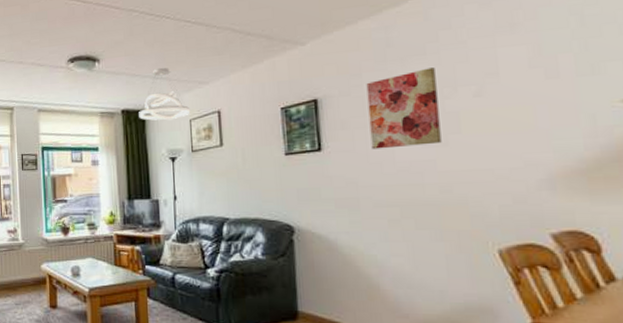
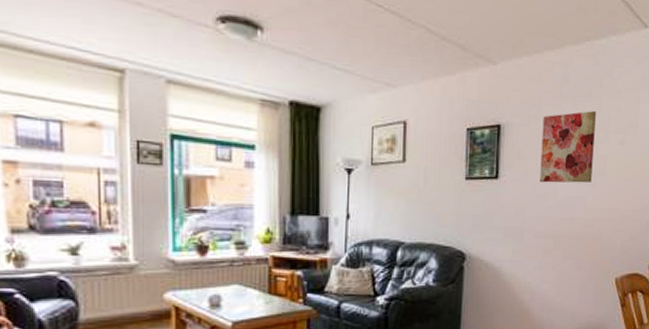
pendant light: present [139,67,189,121] -> none [311,56,372,124]

